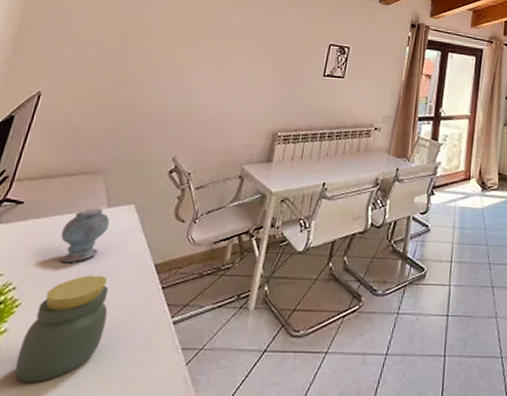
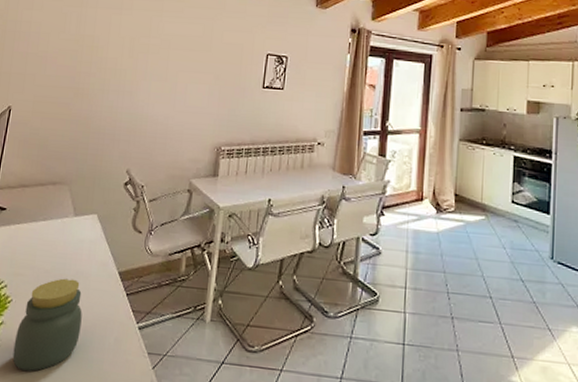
speaker: present [60,208,110,263] -> none [38,216,78,267]

